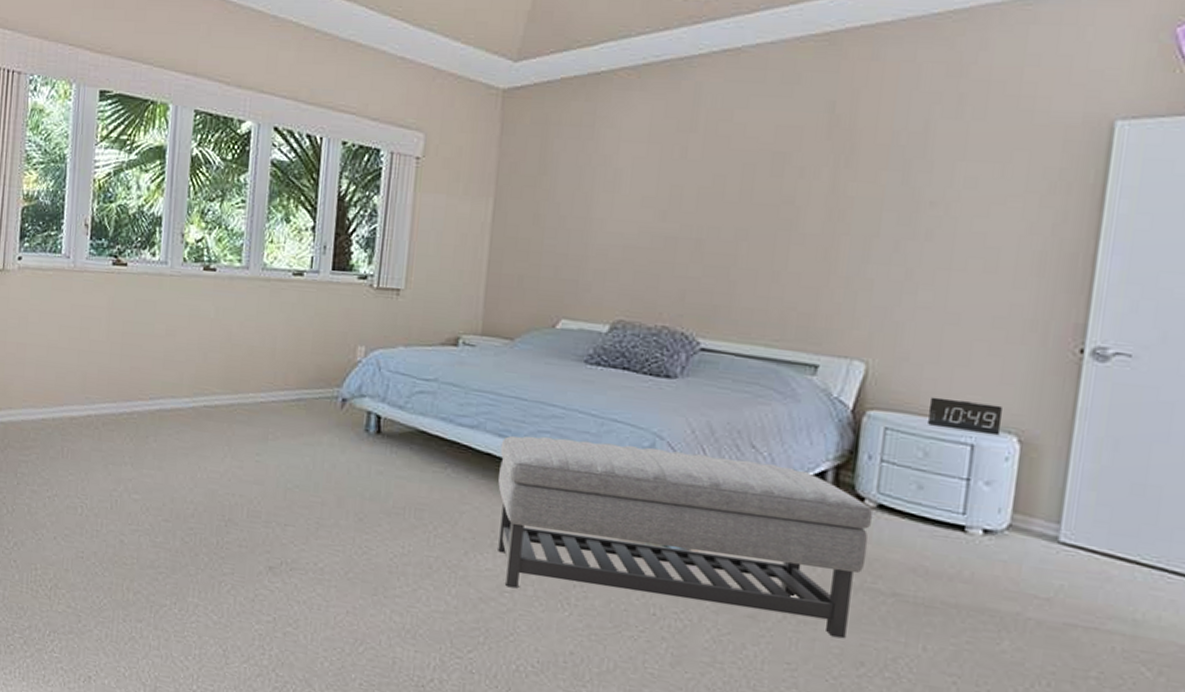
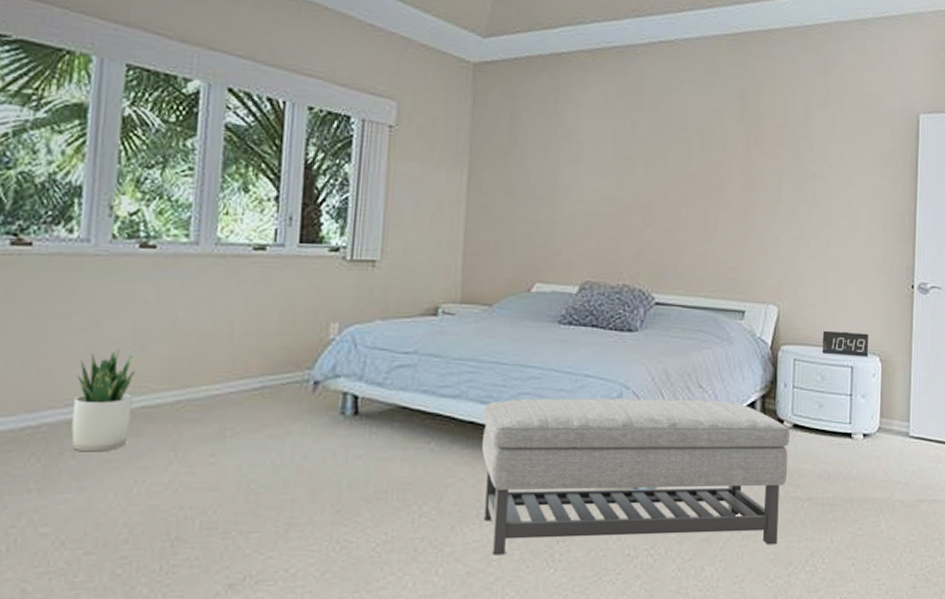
planter: none [154,356,201,440] -> present [71,349,136,452]

